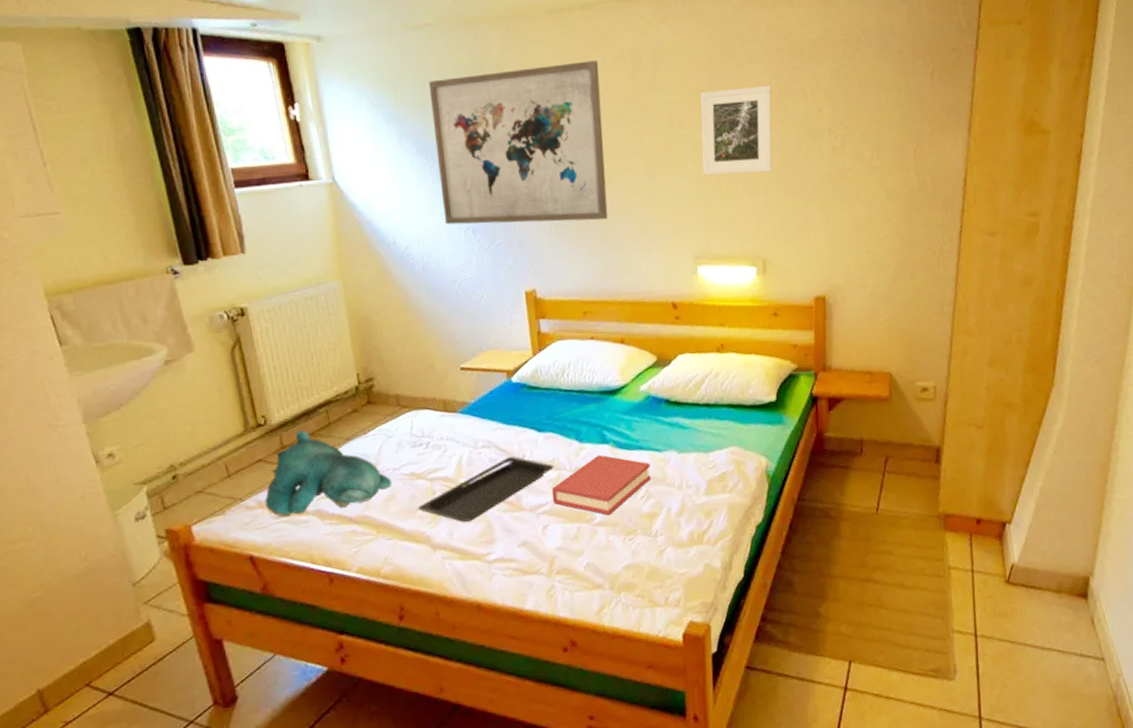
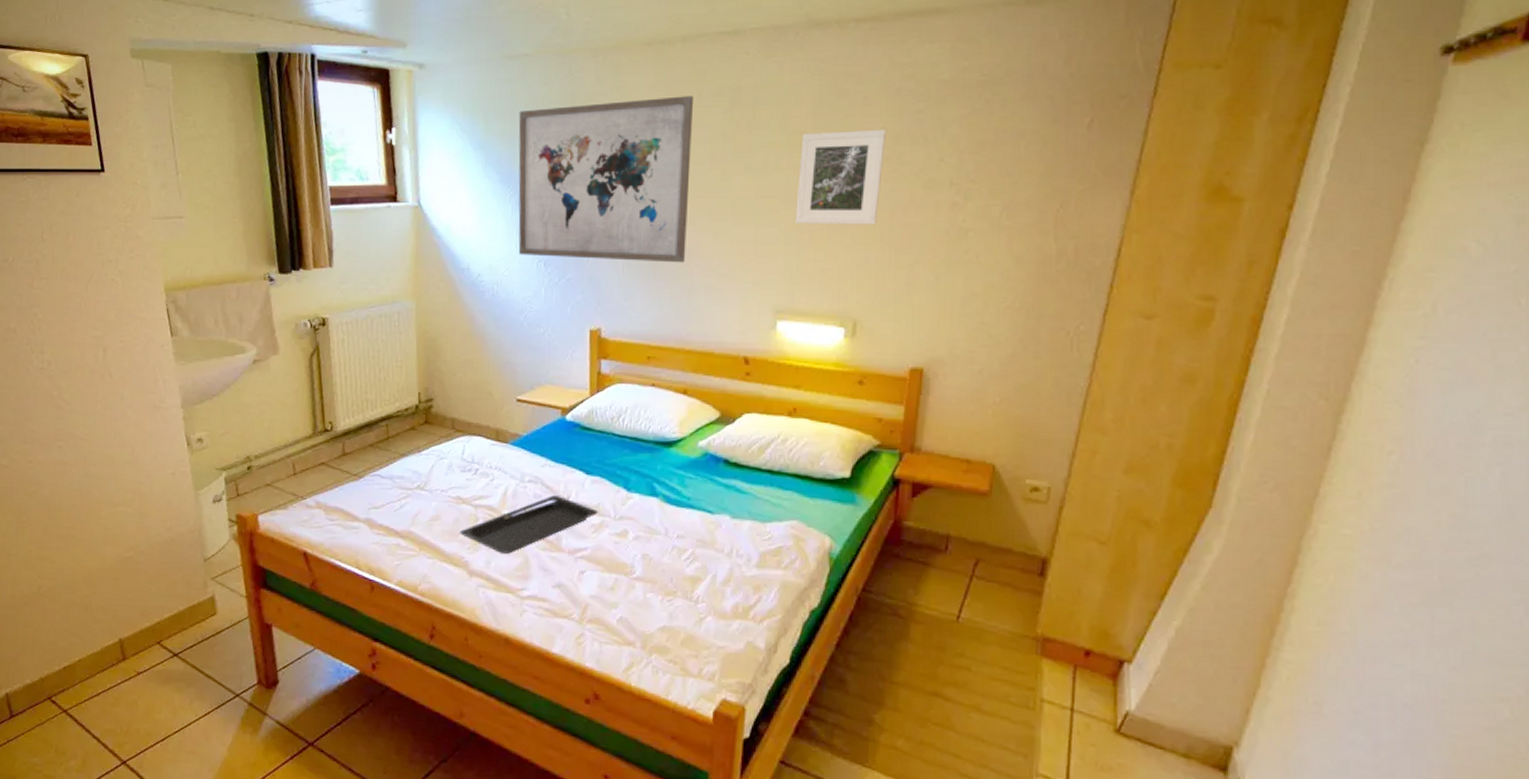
teddy bear: present [265,430,392,516] -> none [323,440,439,520]
hardback book: present [551,454,651,515] -> none [592,507,700,571]

